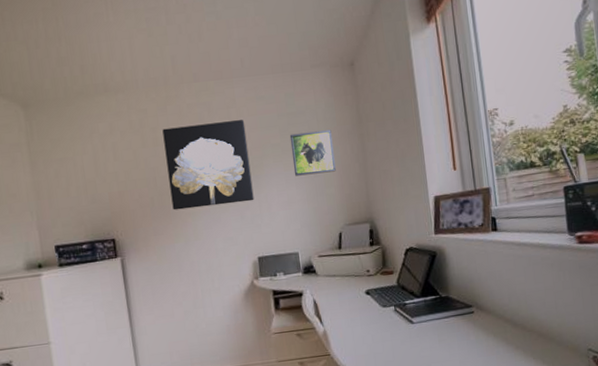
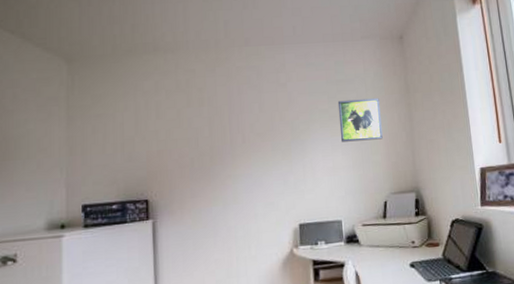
wall art: present [162,120,254,210] -> none [209,84,299,172]

